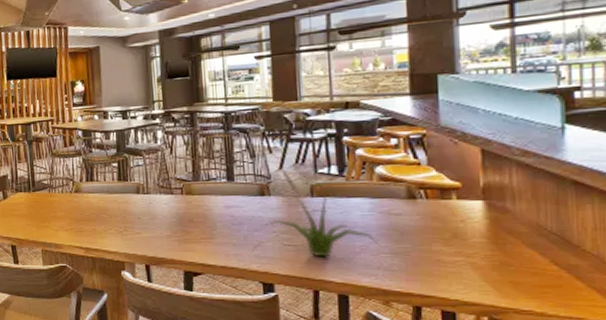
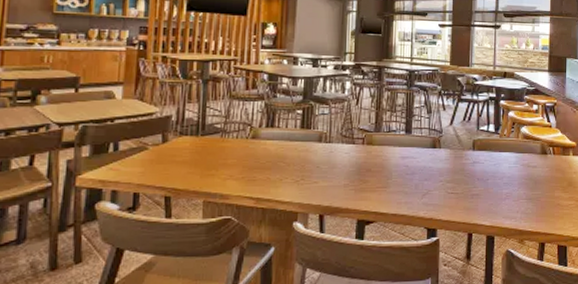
plant: present [262,190,383,258] -> none [431,145,522,204]

